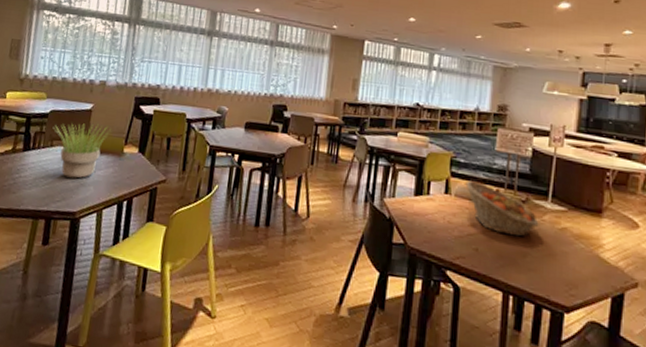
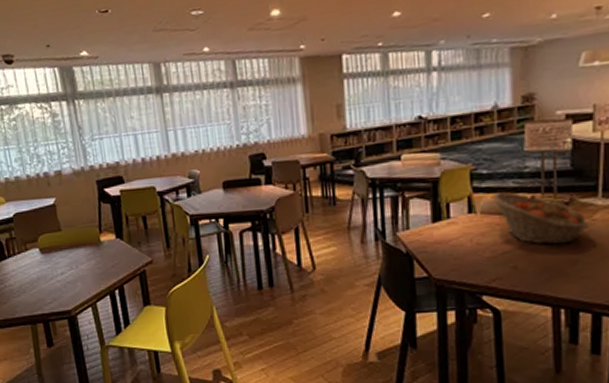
potted plant: present [55,123,112,179] -> none [24,216,83,278]

